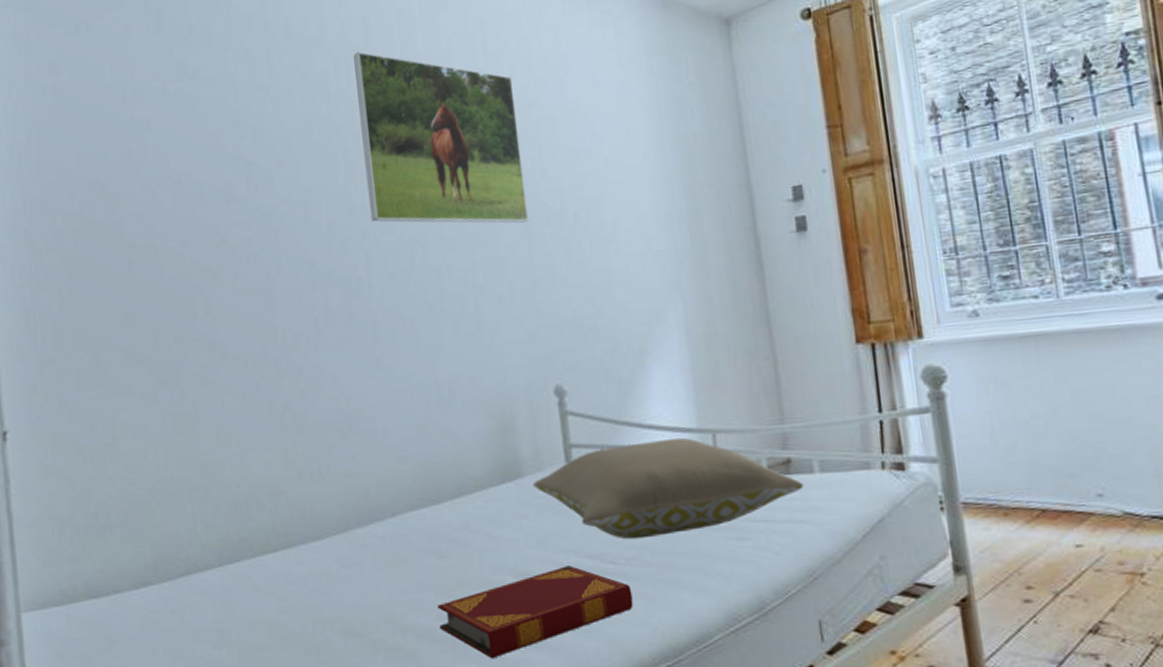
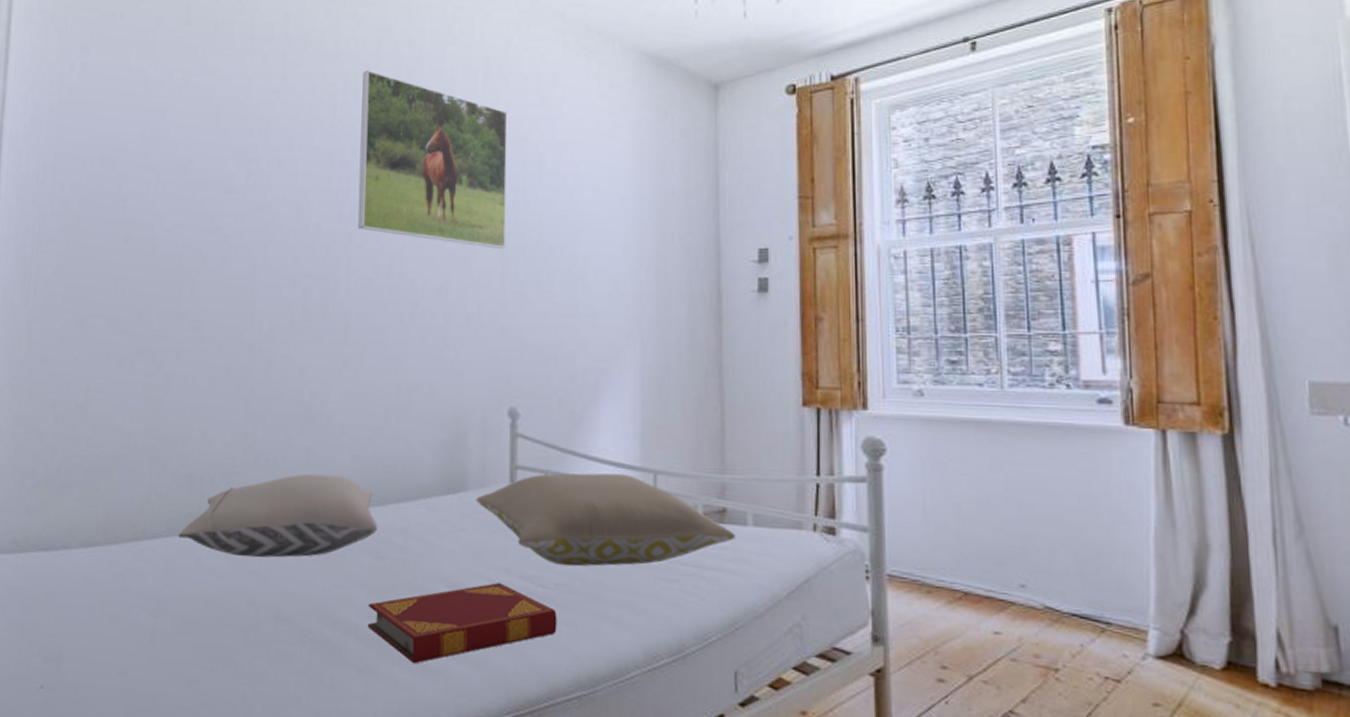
pillow: none [232,480,436,576] -> present [178,474,378,558]

